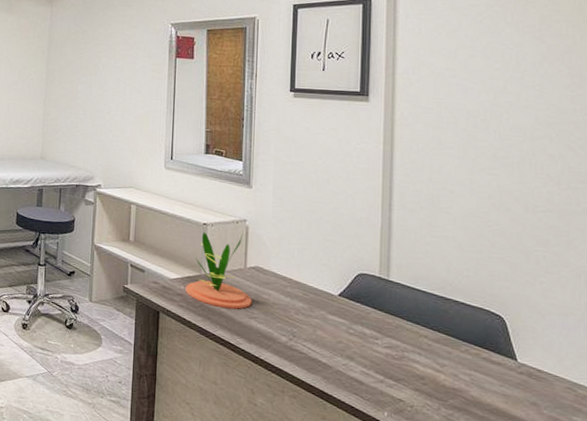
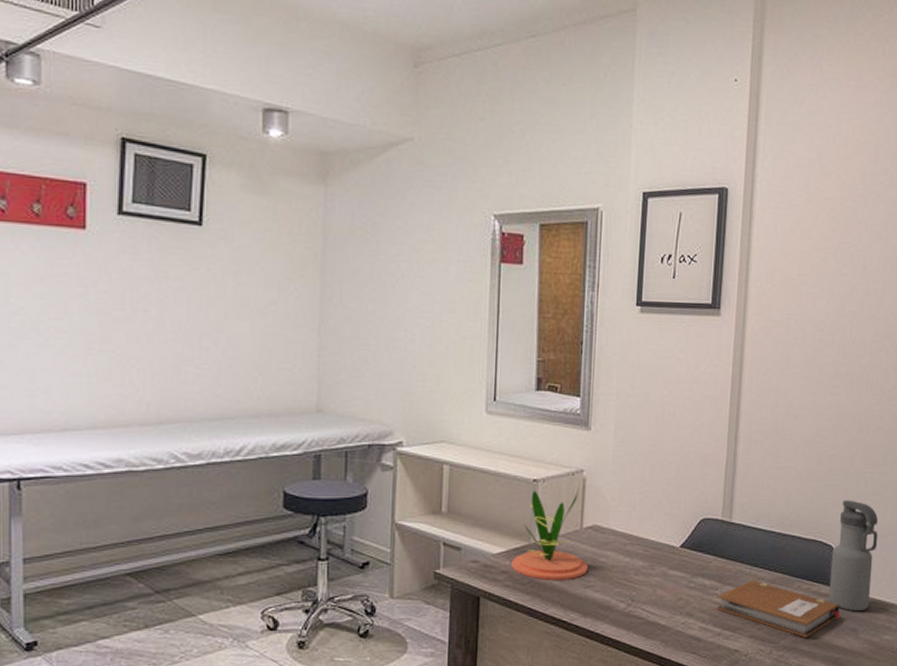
notebook: none [378,336,519,402] -> present [717,580,842,637]
water bottle: none [501,274,556,387] -> present [828,500,879,612]

